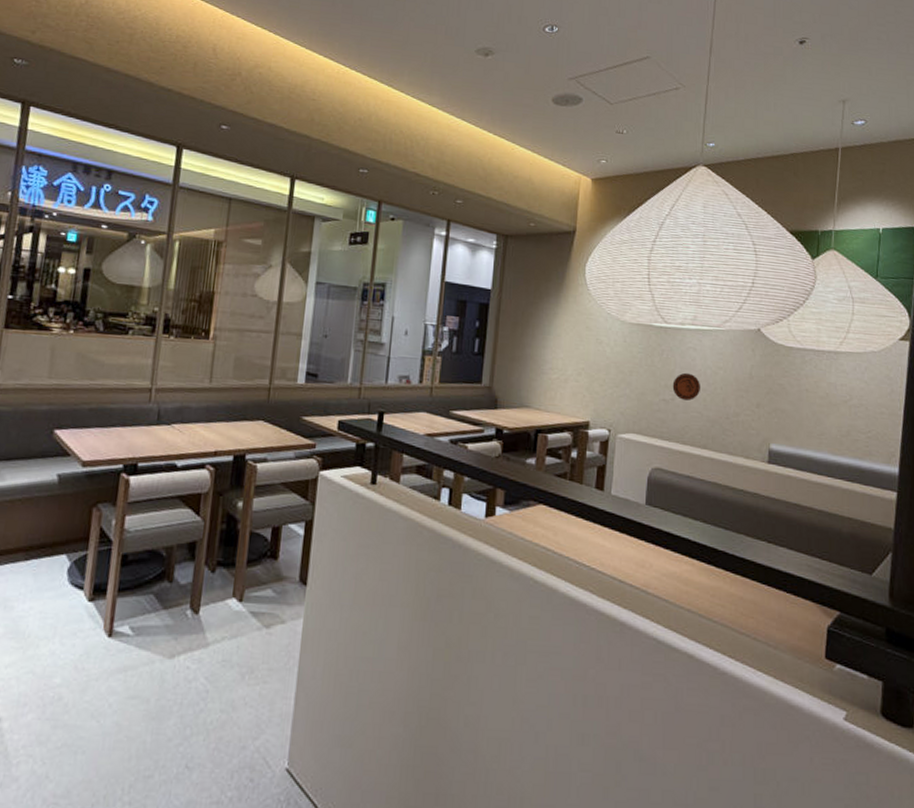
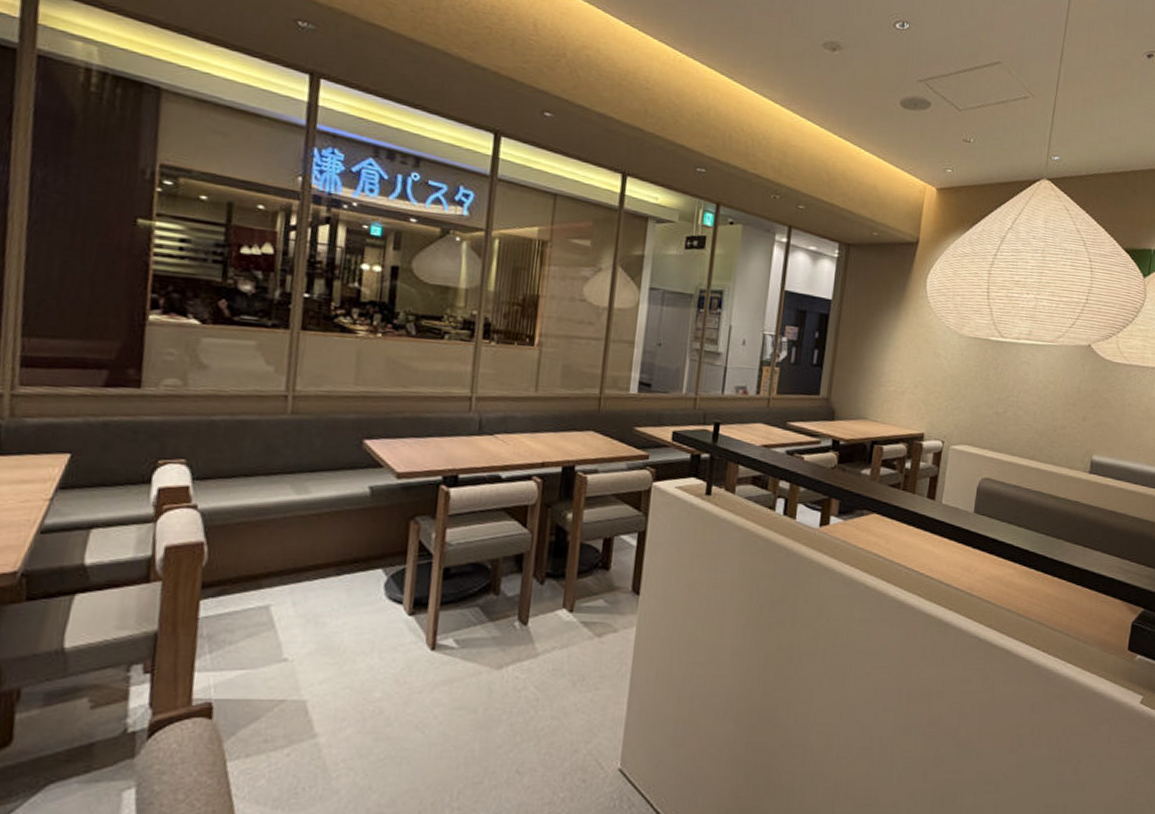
decorative plate: present [672,372,700,401] -> none [1005,386,1032,414]

